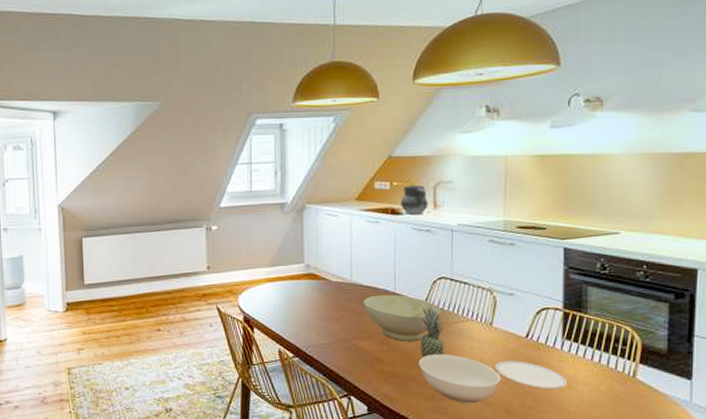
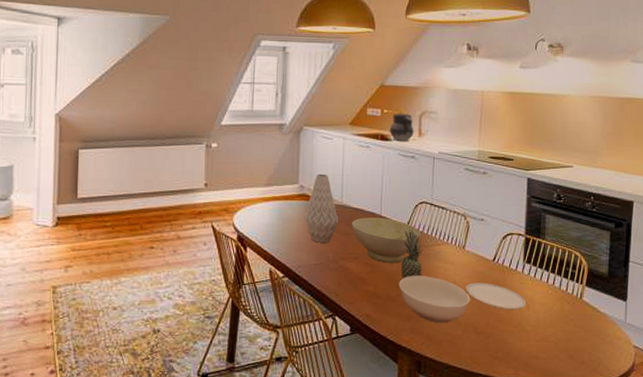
vase: none [312,252,350,322] -> present [304,173,339,243]

